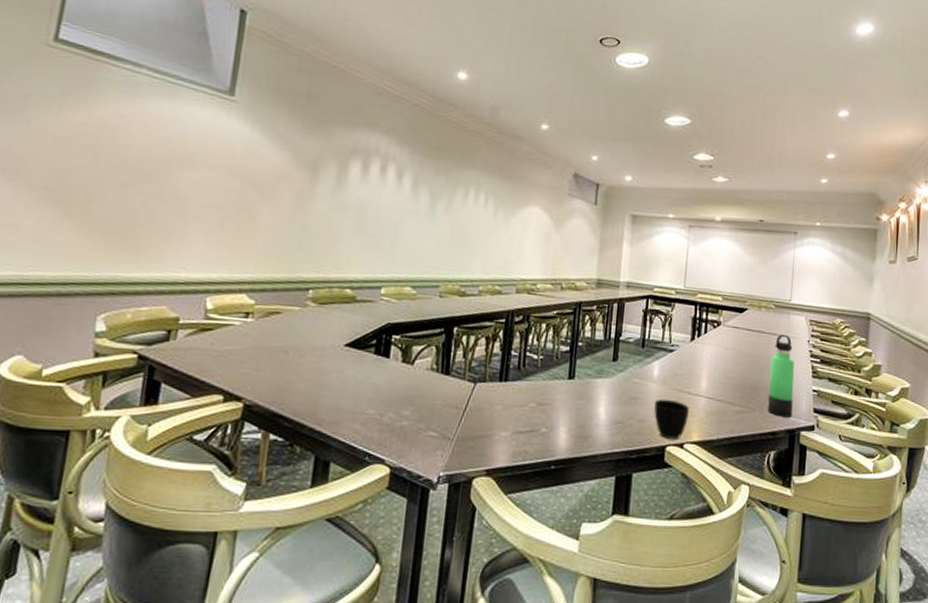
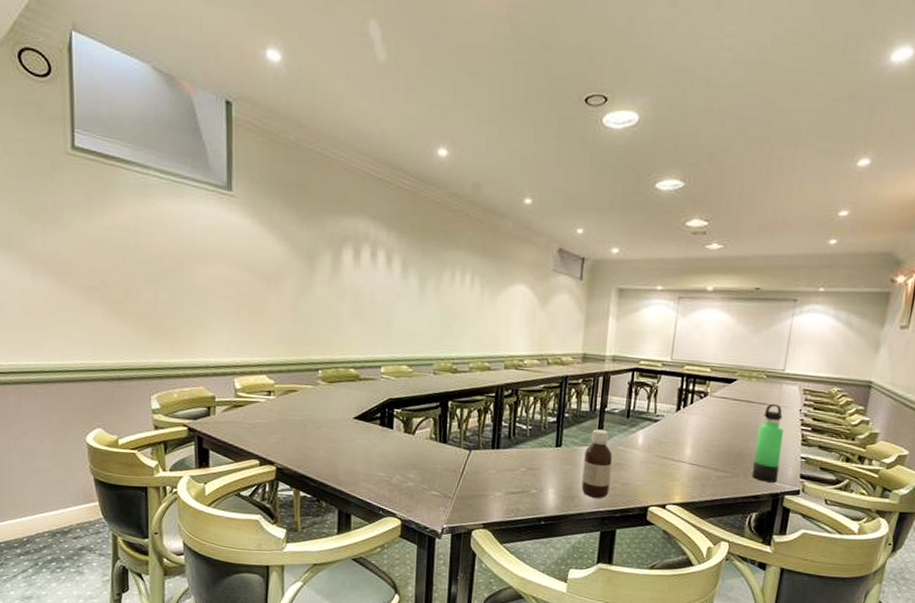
bottle: none [595,359,628,437] -> present [581,429,613,498]
cup: present [654,398,689,439] -> none [638,464,672,501]

